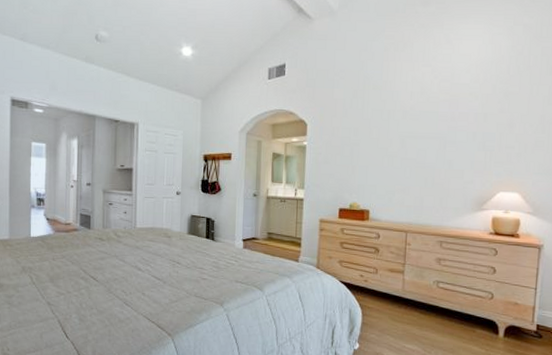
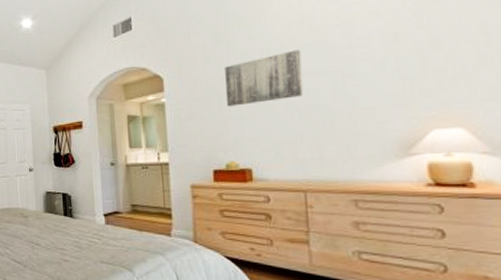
wall art: none [356,115,418,156] -> present [225,49,304,107]

